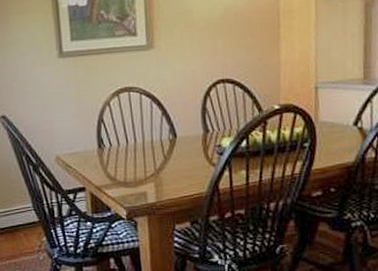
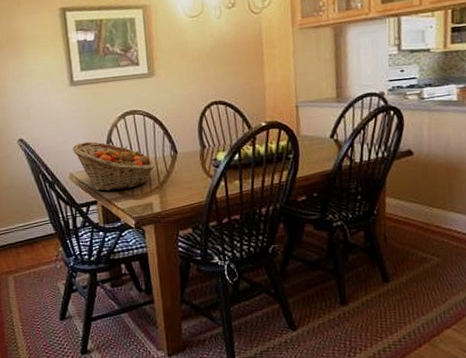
fruit basket: none [60,121,151,177] -> present [72,141,155,191]

